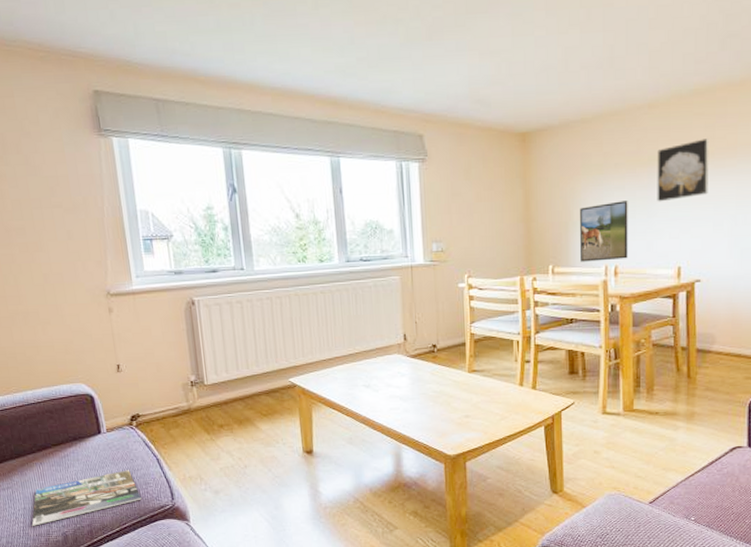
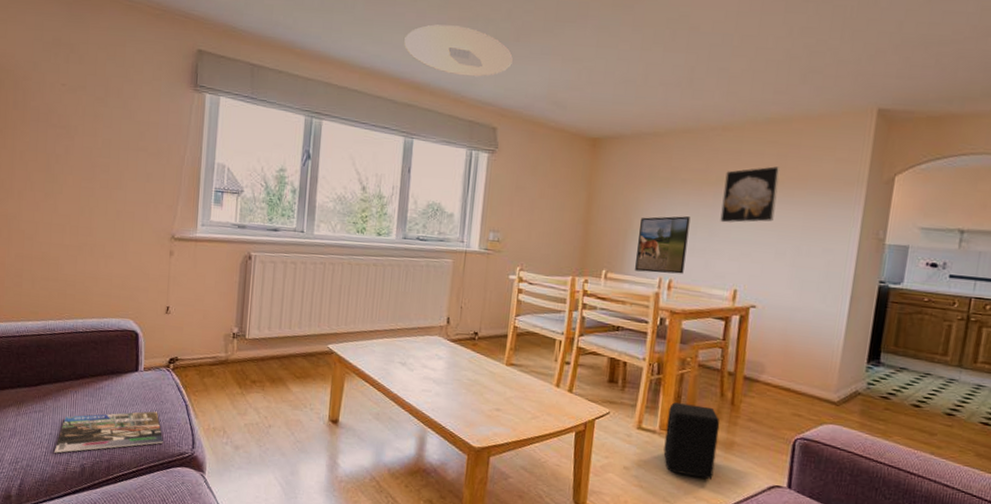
ceiling light: none [312,31,429,85] -> present [404,24,513,77]
air purifier: none [630,383,679,451] -> present [663,402,720,479]

